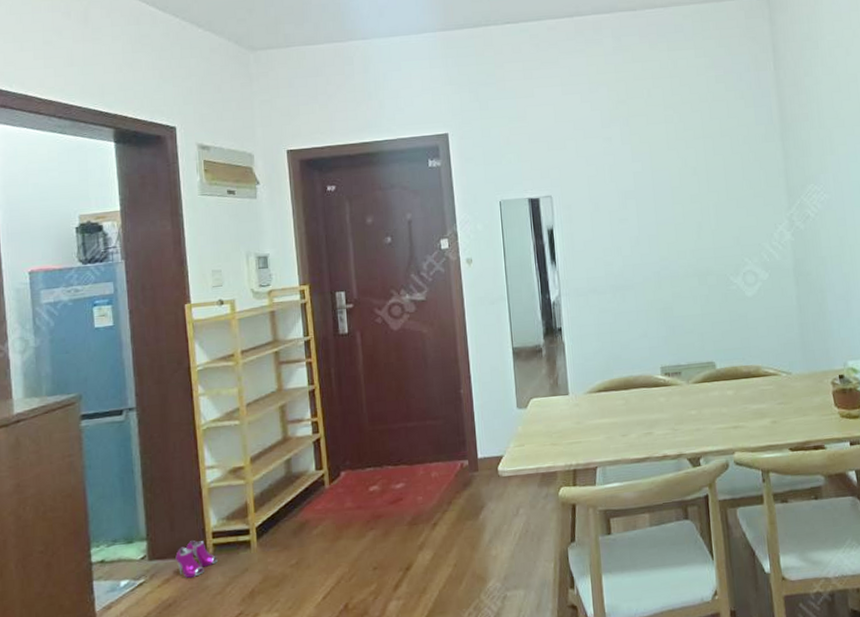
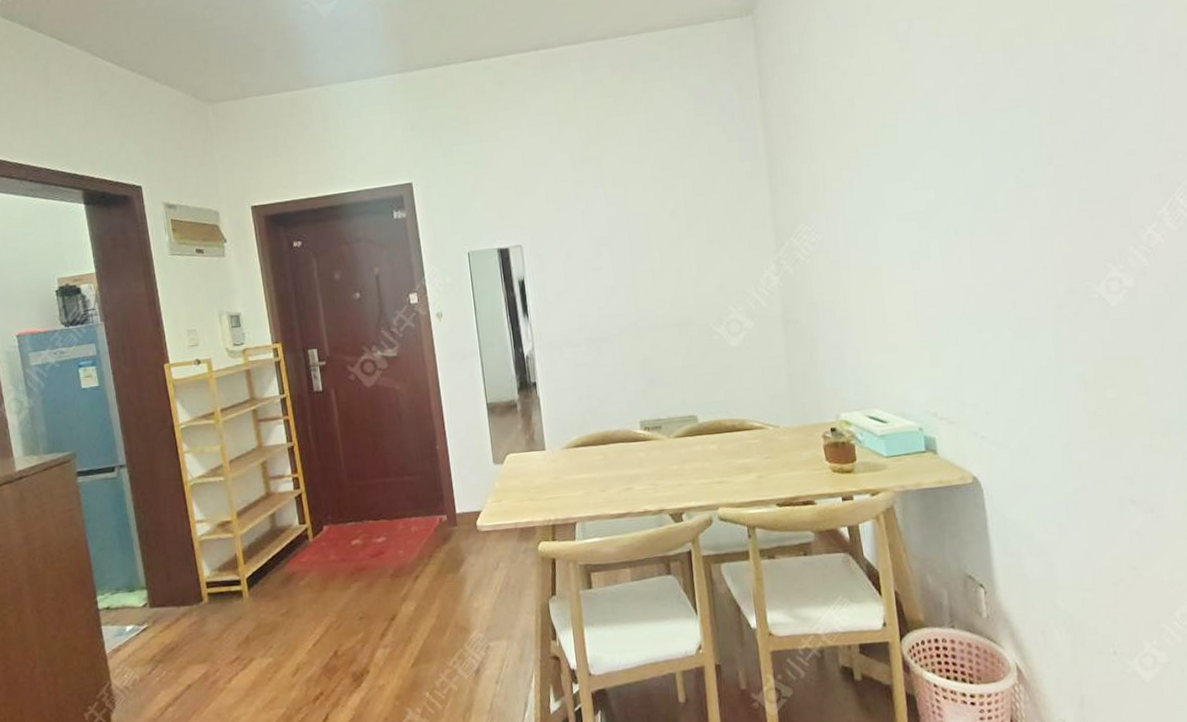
shoe: present [175,540,217,578] -> none [174,590,213,624]

